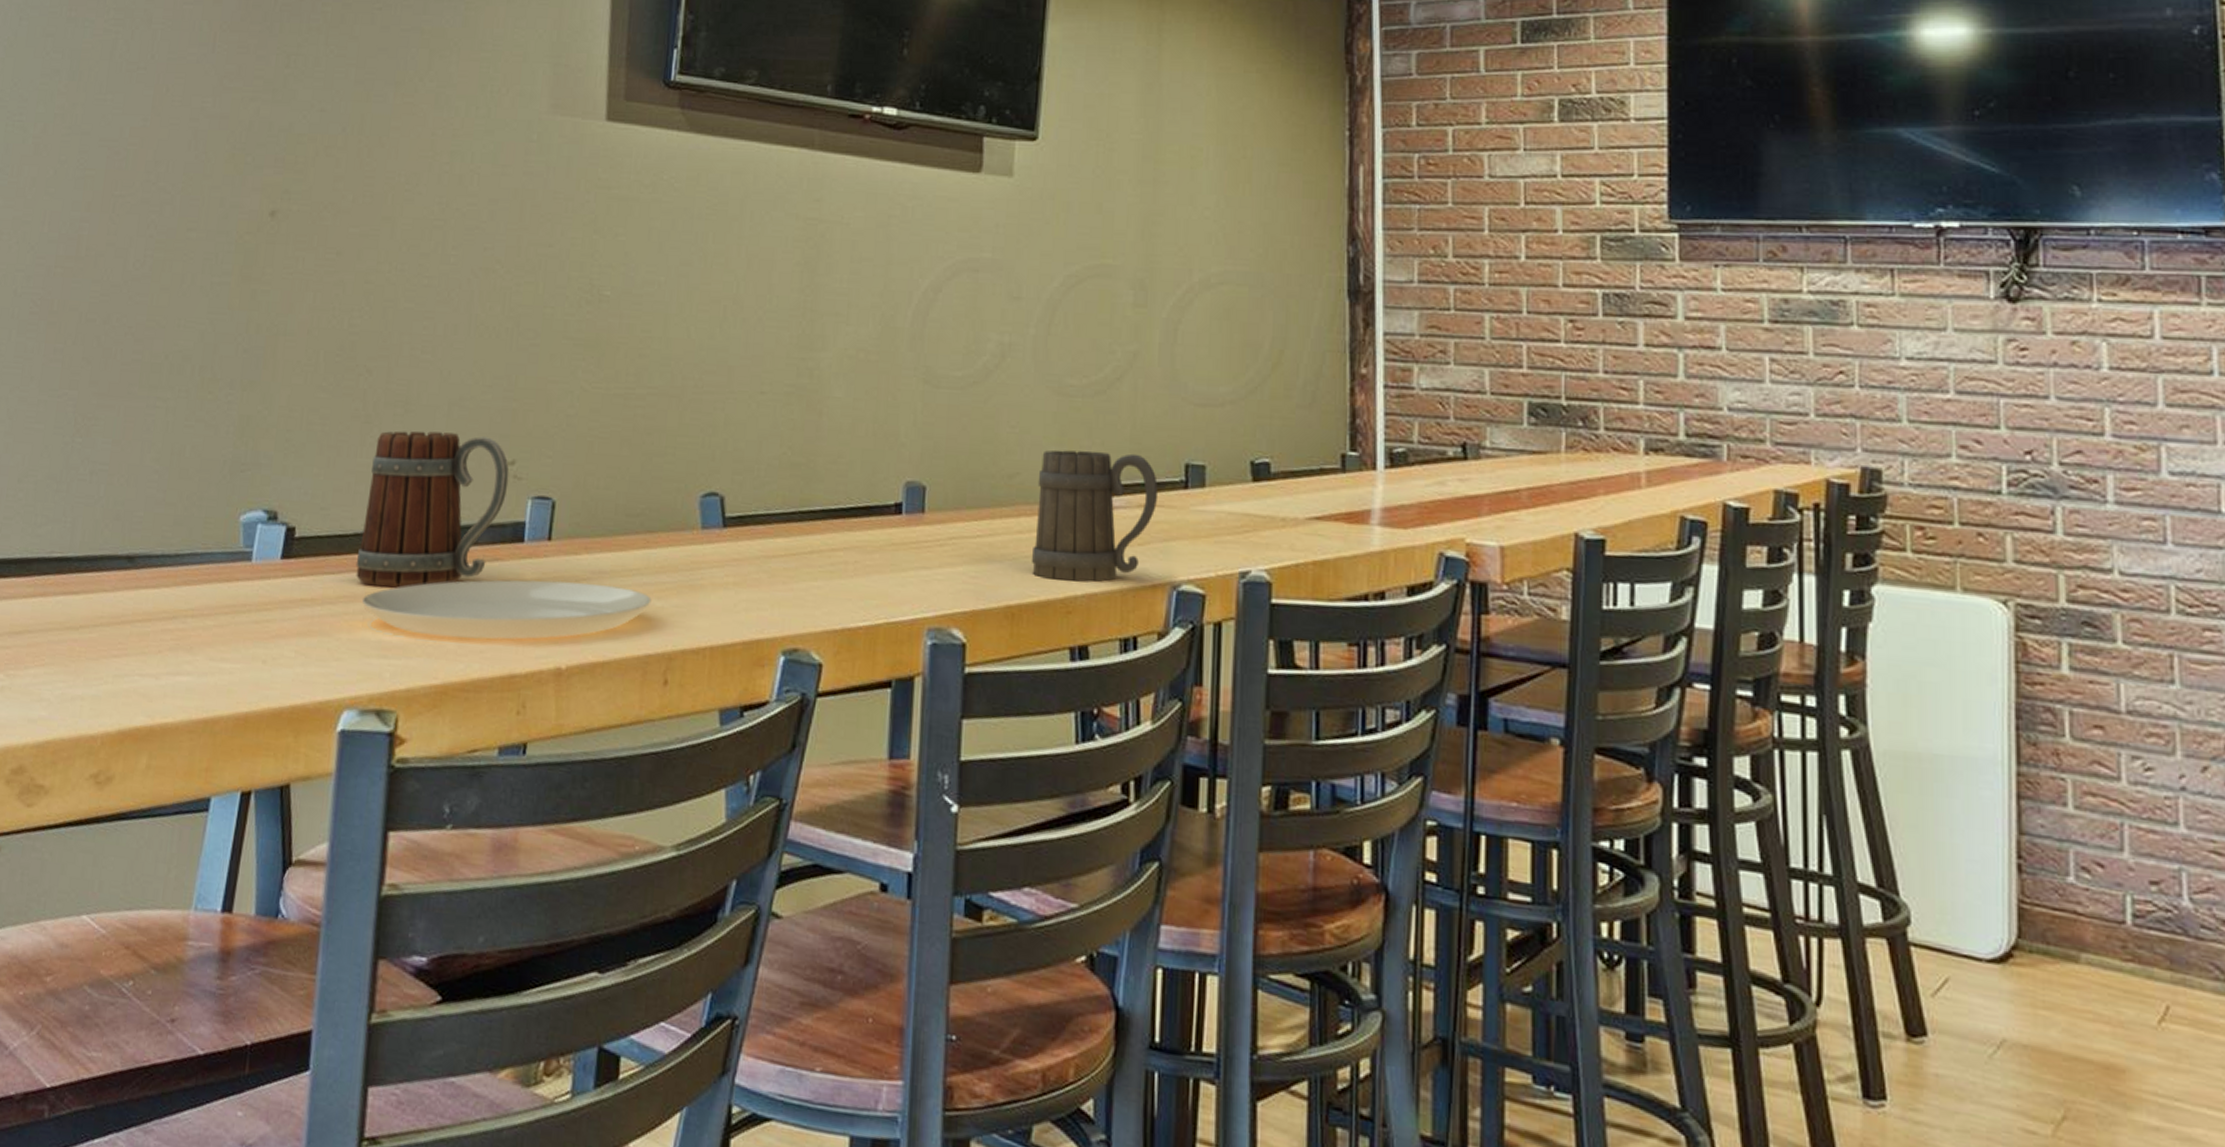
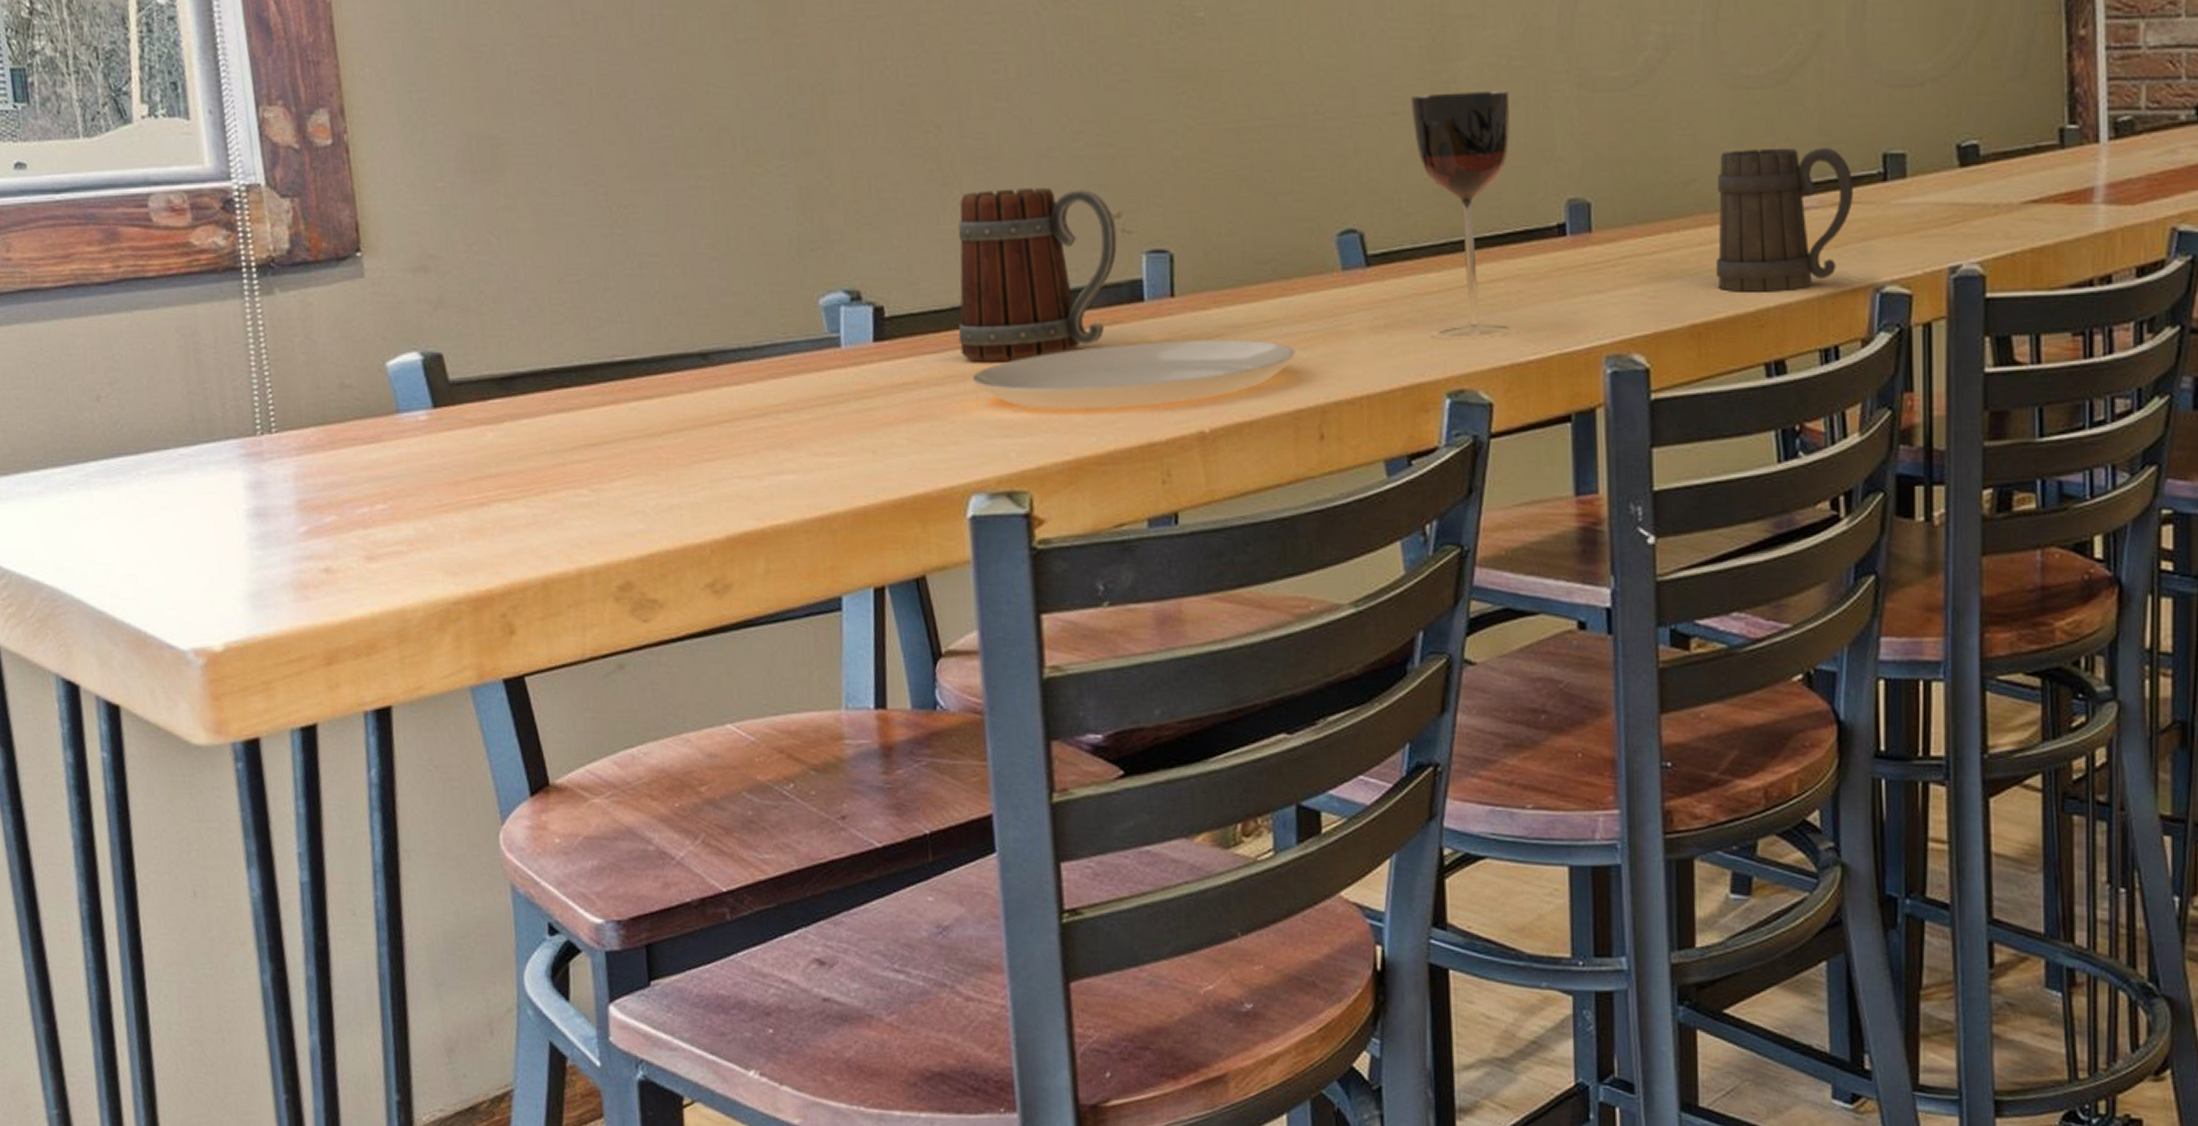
wineglass: none [772,378,864,604] -> present [1411,90,1521,340]

